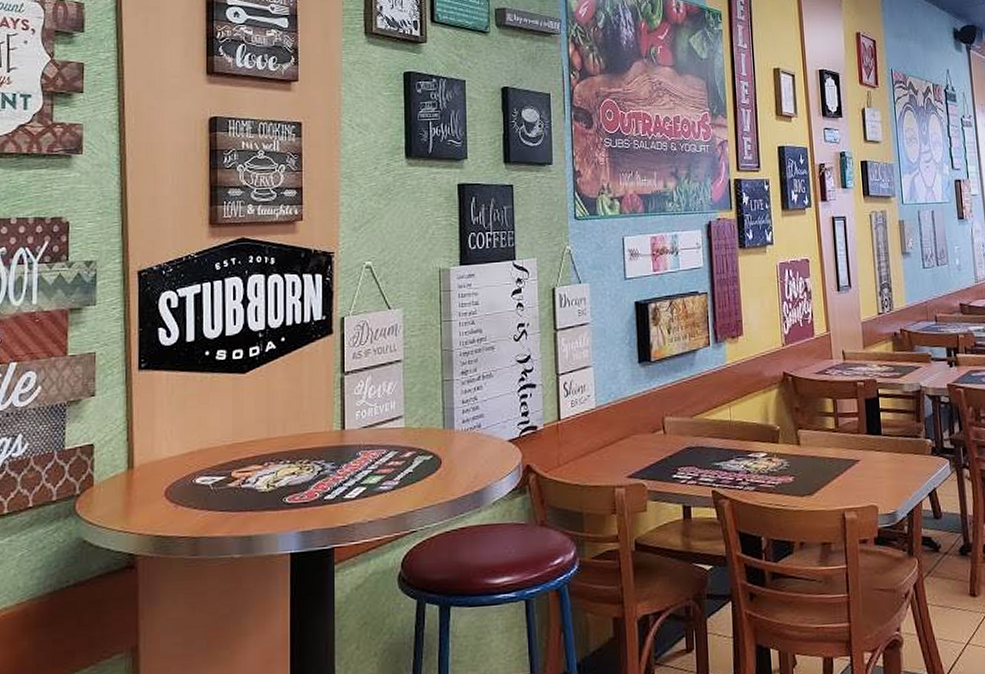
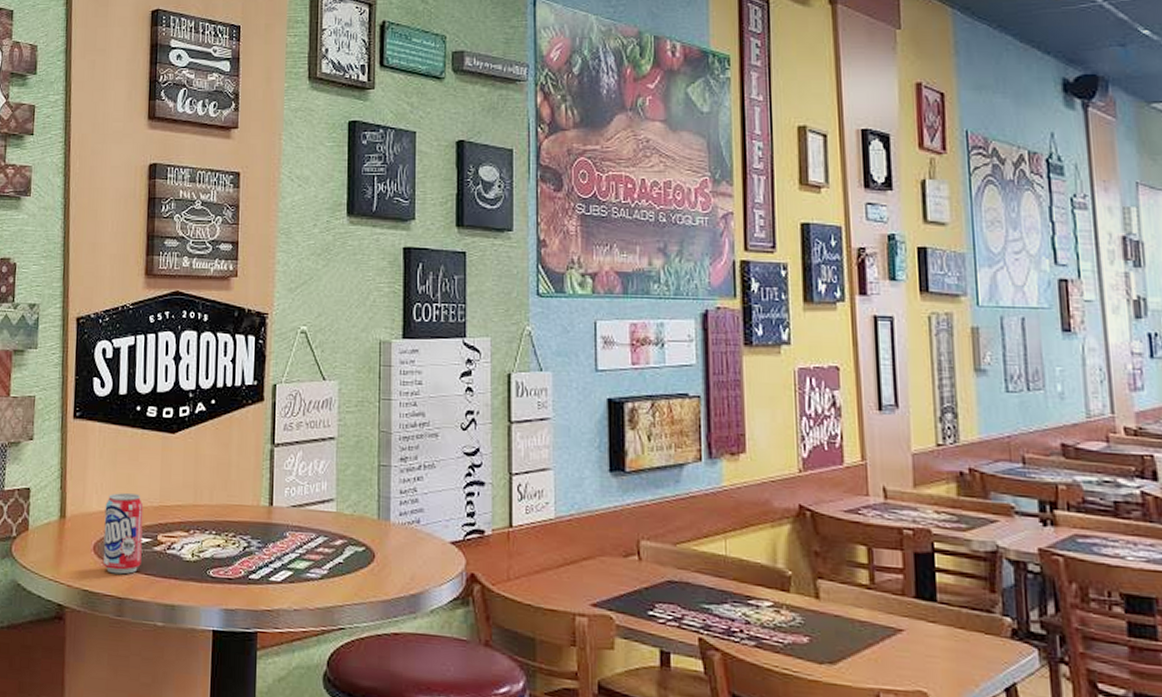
beverage can: none [175,436,216,516] -> present [102,493,144,575]

